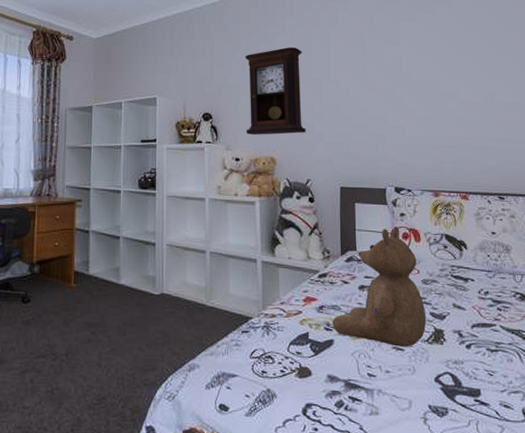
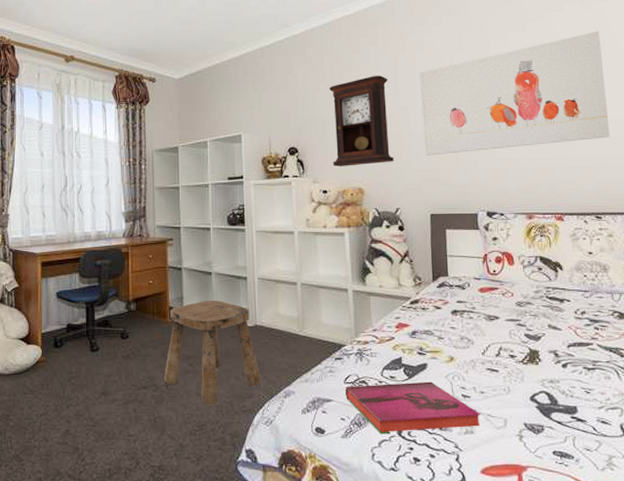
stool: none [64,266,166,377] -> present [163,301,262,405]
hardback book: none [251,358,387,414] -> present [345,381,481,435]
wall art: none [332,17,512,129] -> present [419,31,610,156]
teddy bear: present [332,226,427,347] -> none [425,251,522,368]

